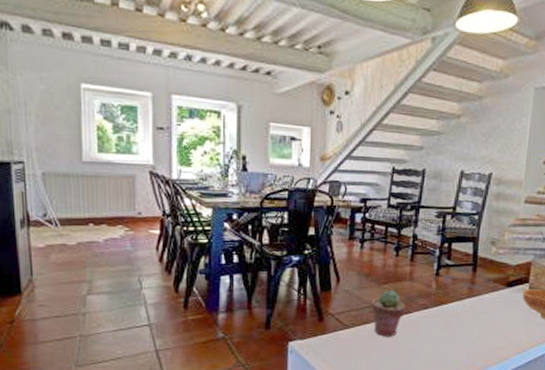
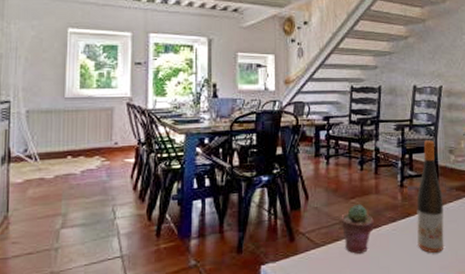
wine bottle: none [448,230,479,340] -> present [416,140,444,253]

